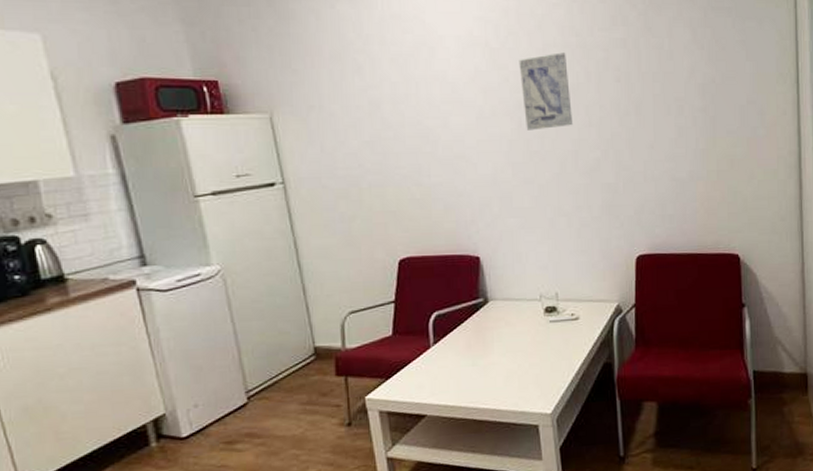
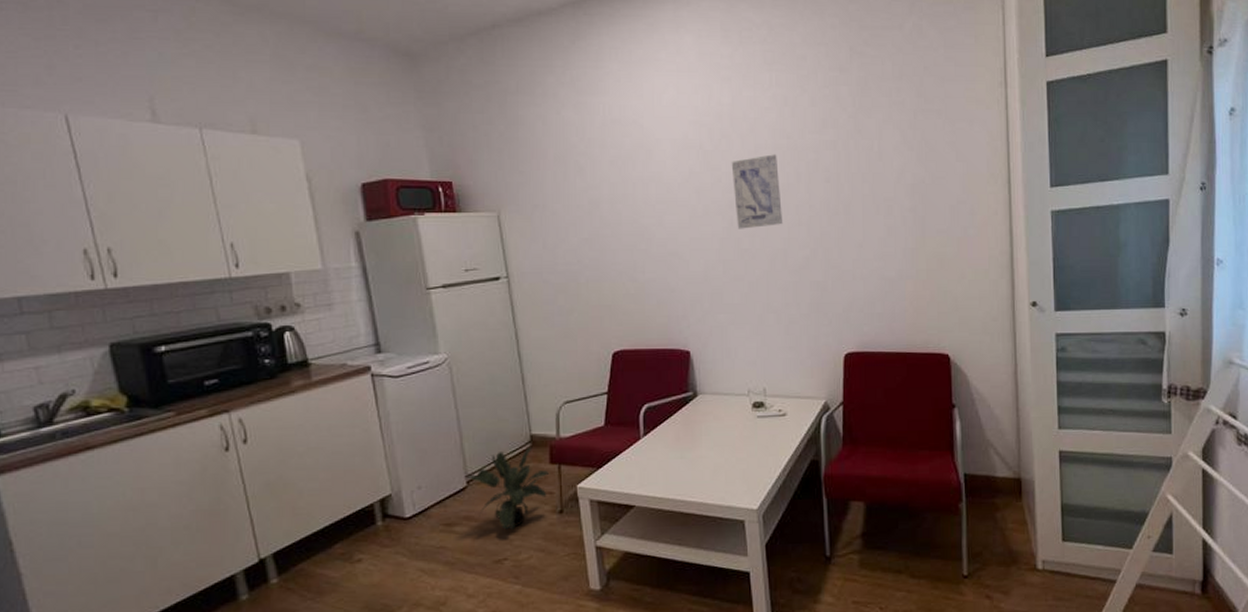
potted plant: none [246,359,336,445] -> present [466,447,550,530]

